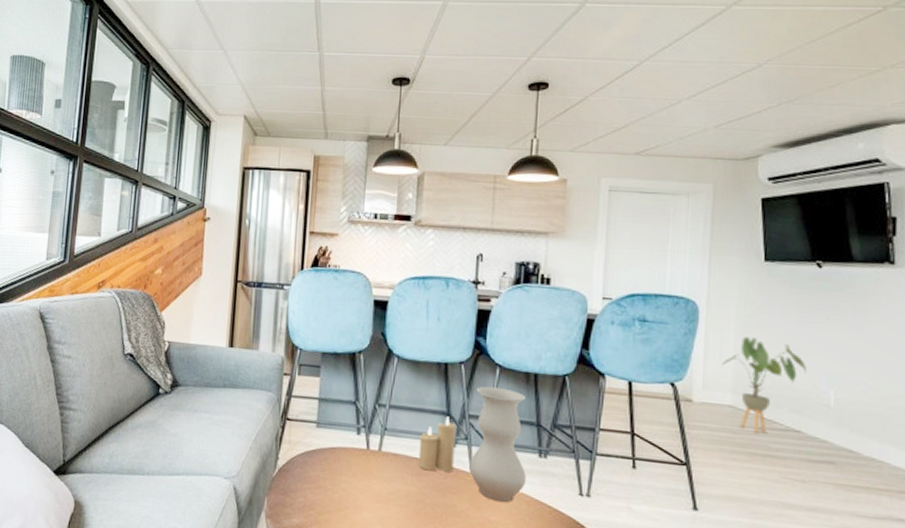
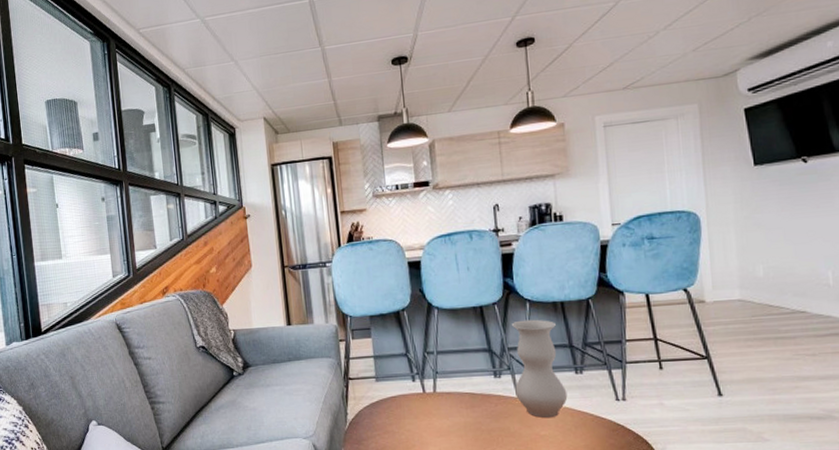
candle: present [418,416,457,472] -> none [467,352,502,402]
house plant: present [722,337,806,434] -> none [727,236,804,321]

